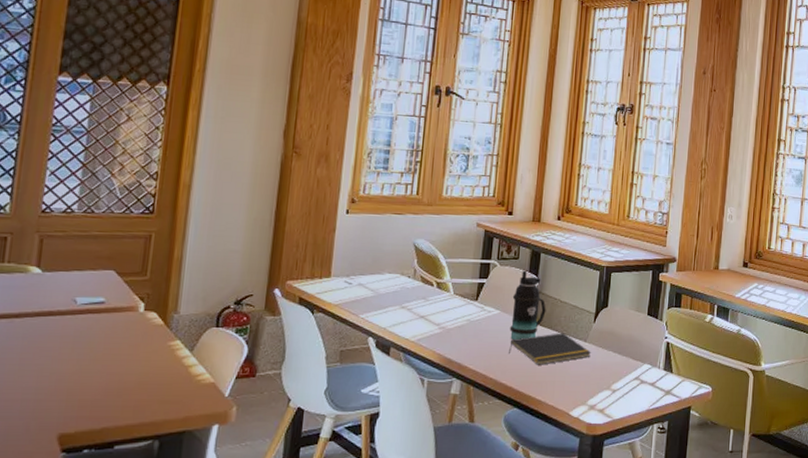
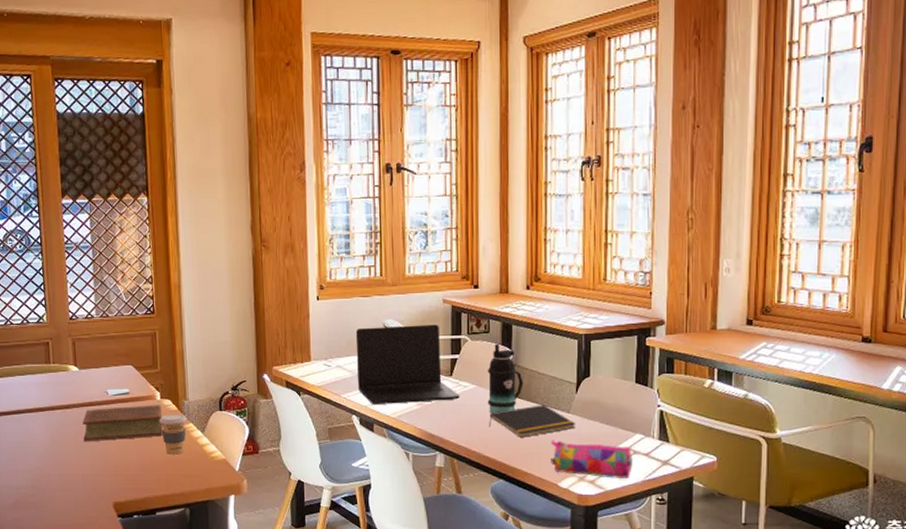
book: none [32,317,144,359] -> present [83,405,163,442]
coffee cup: none [138,329,174,376] -> present [159,414,187,455]
laptop: none [378,245,484,327] -> present [355,324,460,404]
pencil case: none [564,368,640,407] -> present [550,440,633,478]

